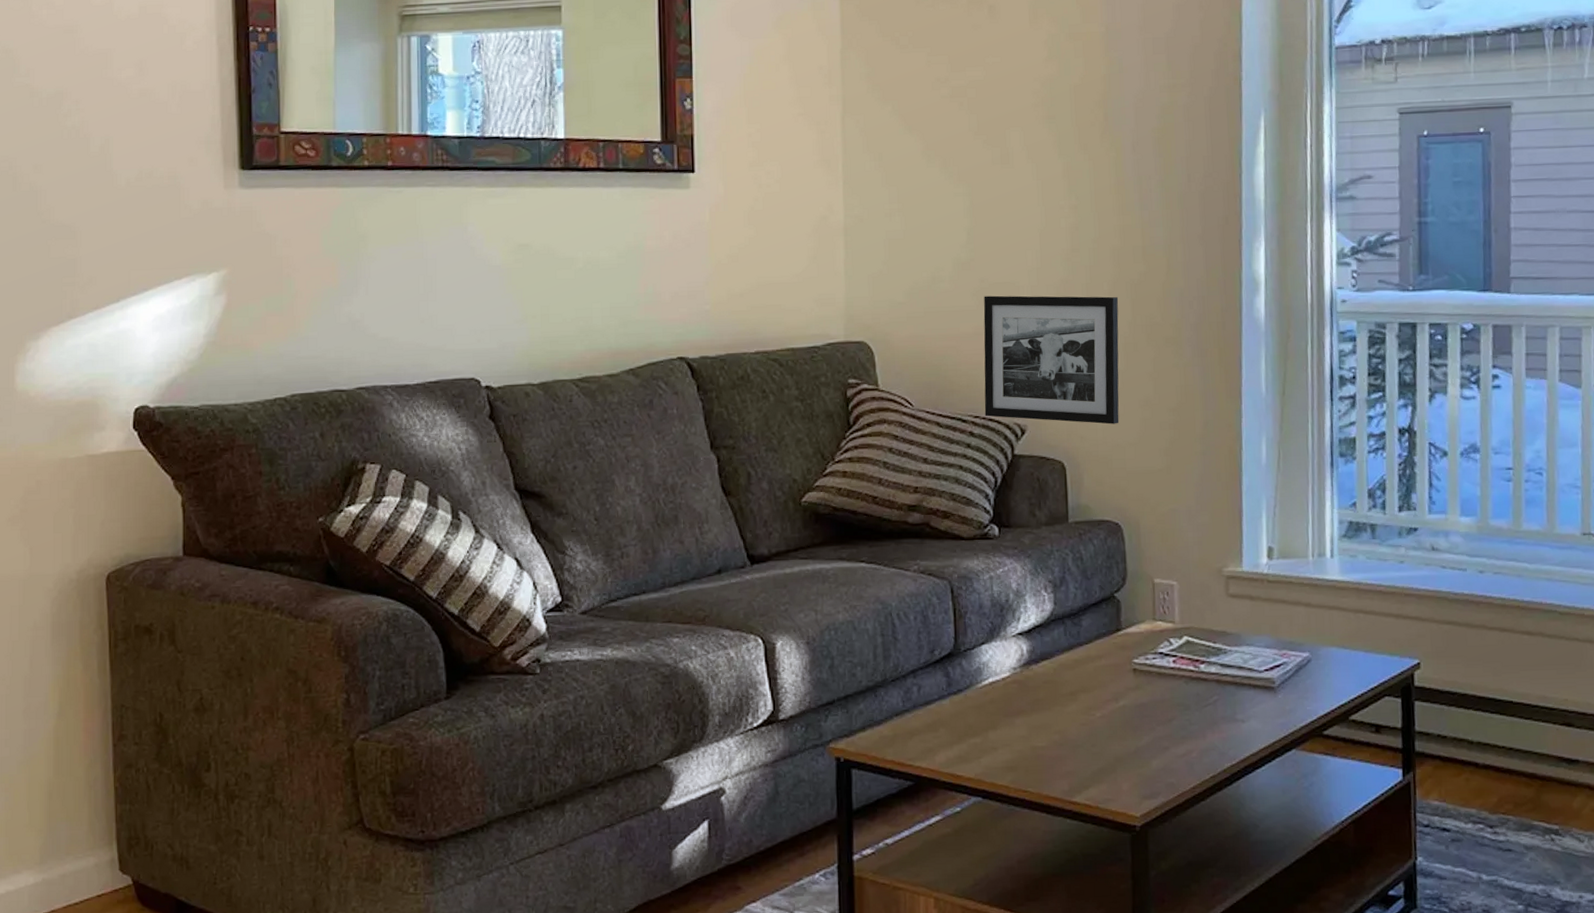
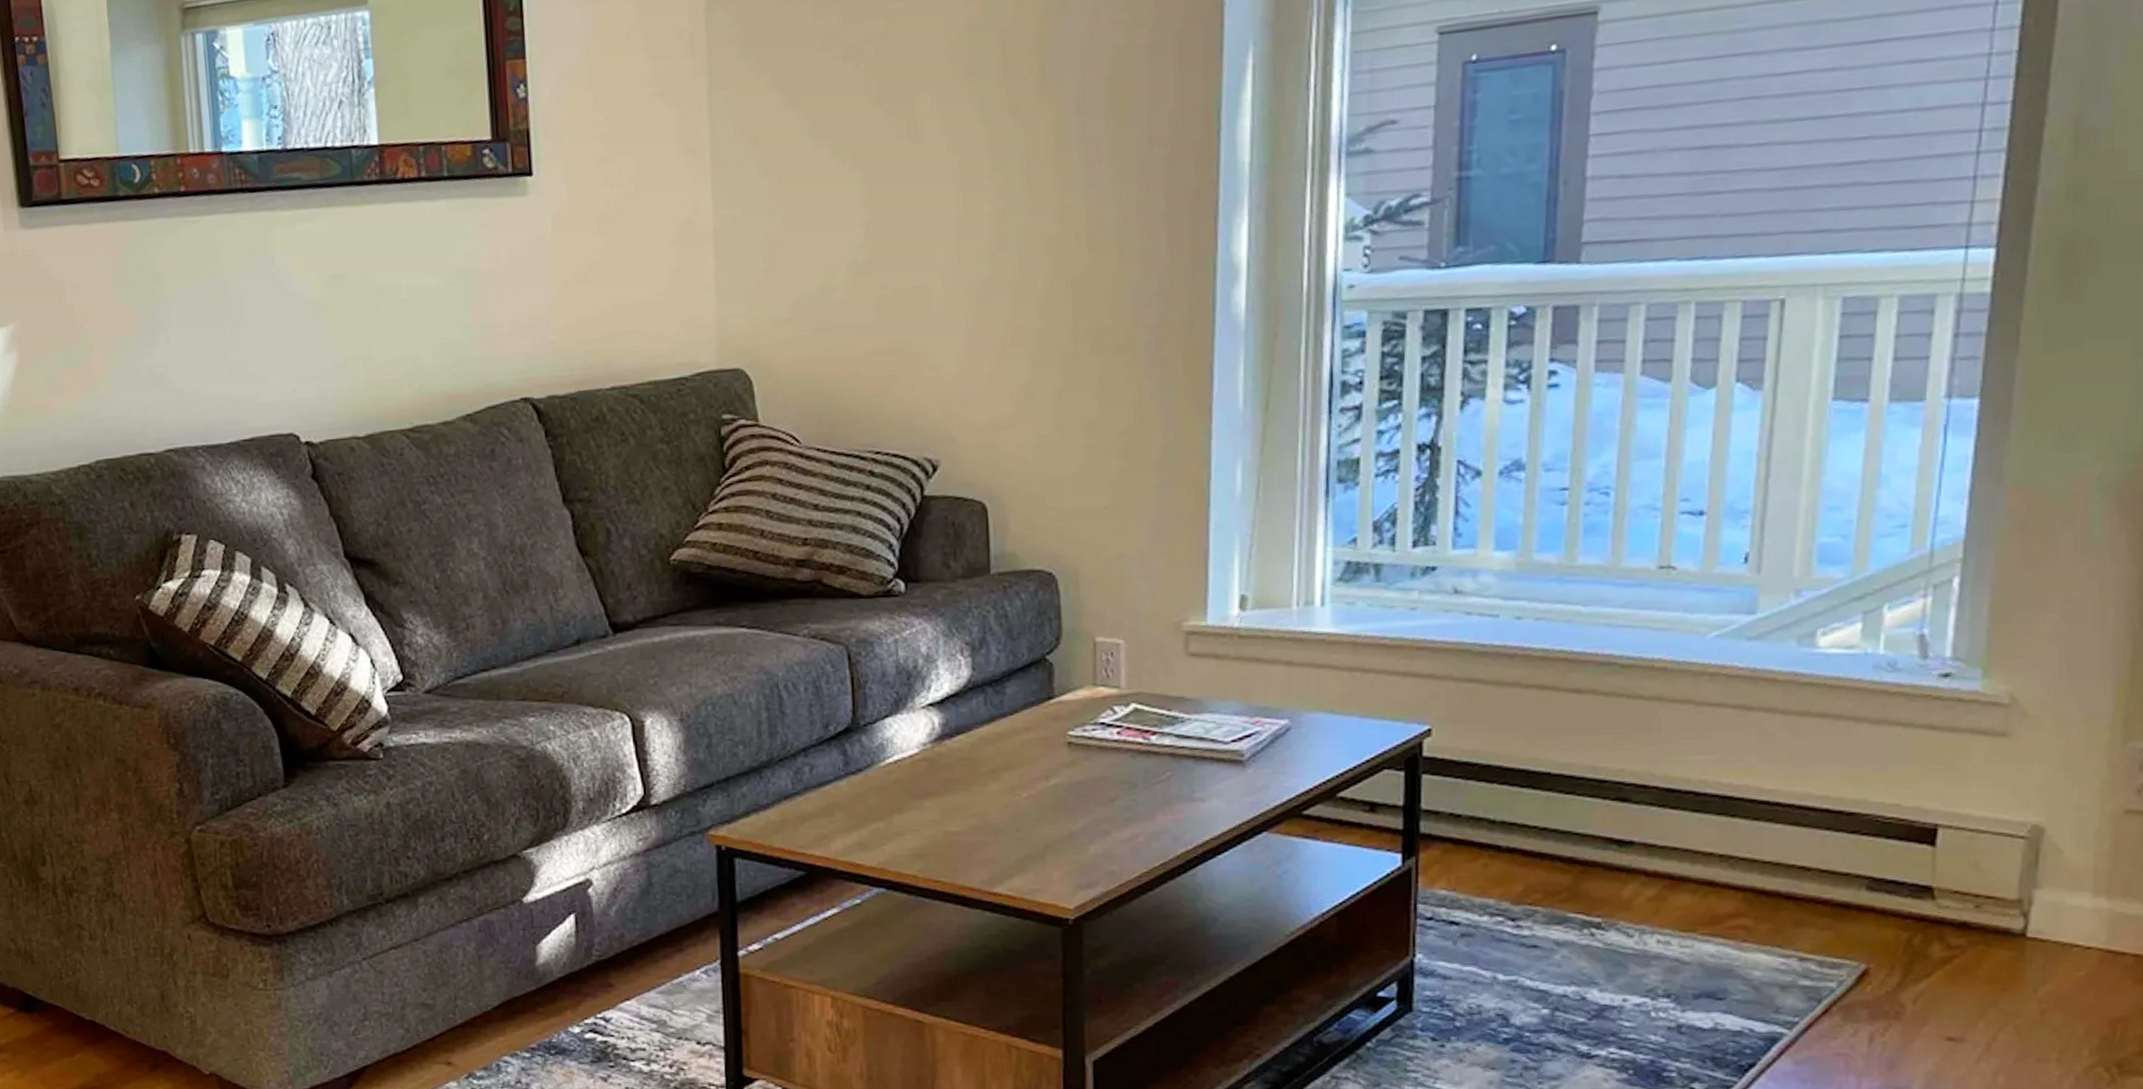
picture frame: present [983,295,1119,424] -> none [886,297,1056,455]

